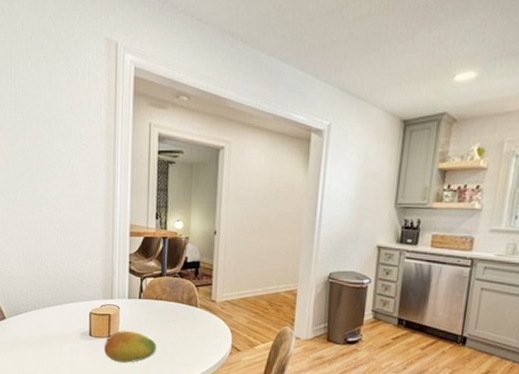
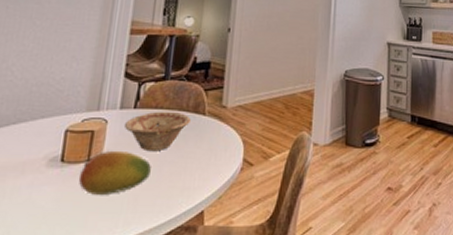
dish: none [132,302,185,334] -> present [123,111,191,152]

